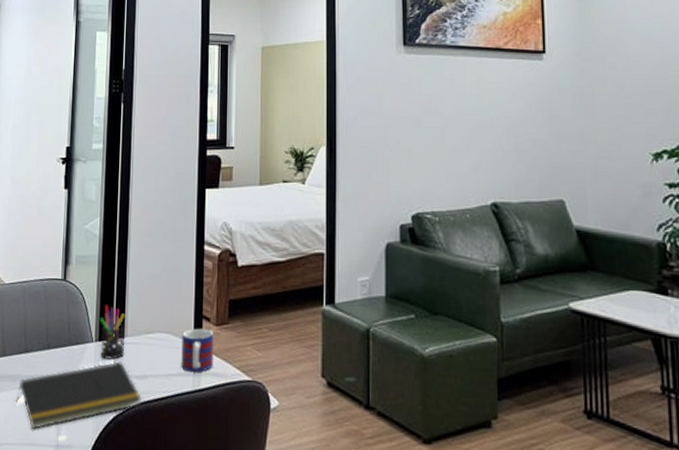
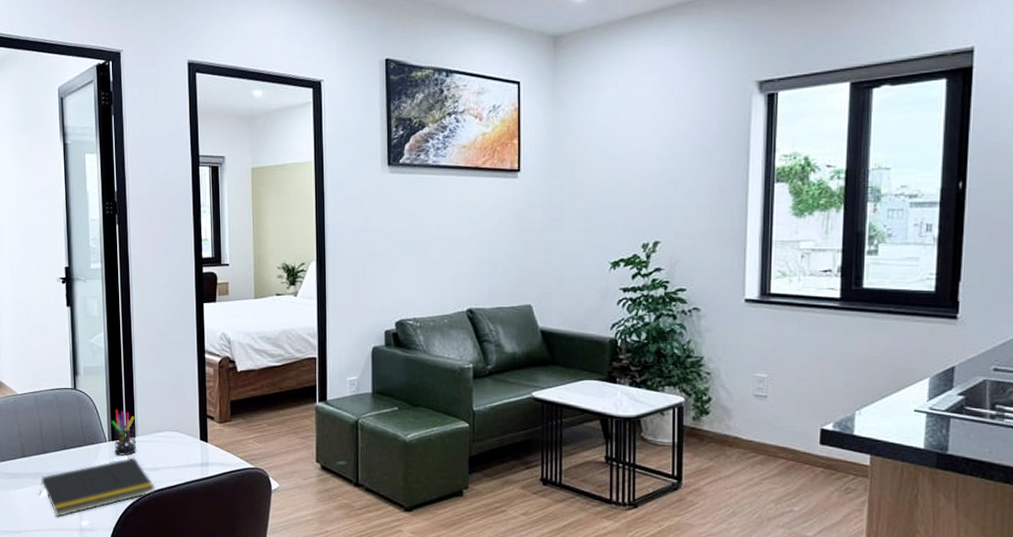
mug: present [181,328,215,373] -> none [189,426,220,464]

